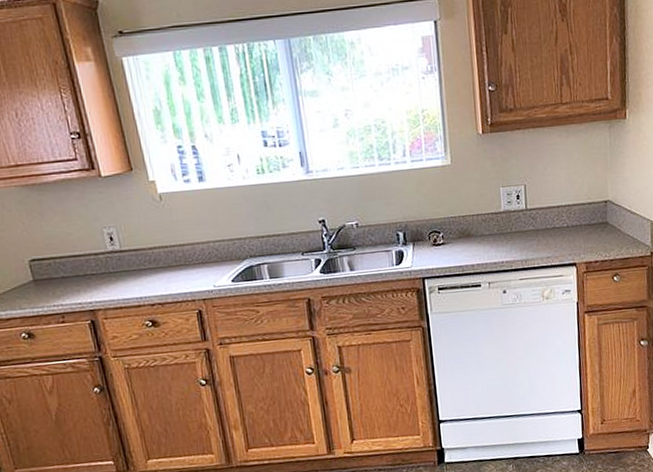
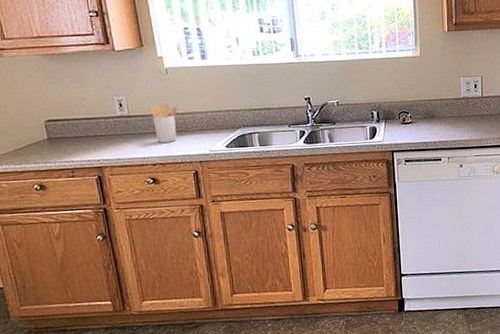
utensil holder: none [142,235,176,280] -> present [148,104,178,143]

